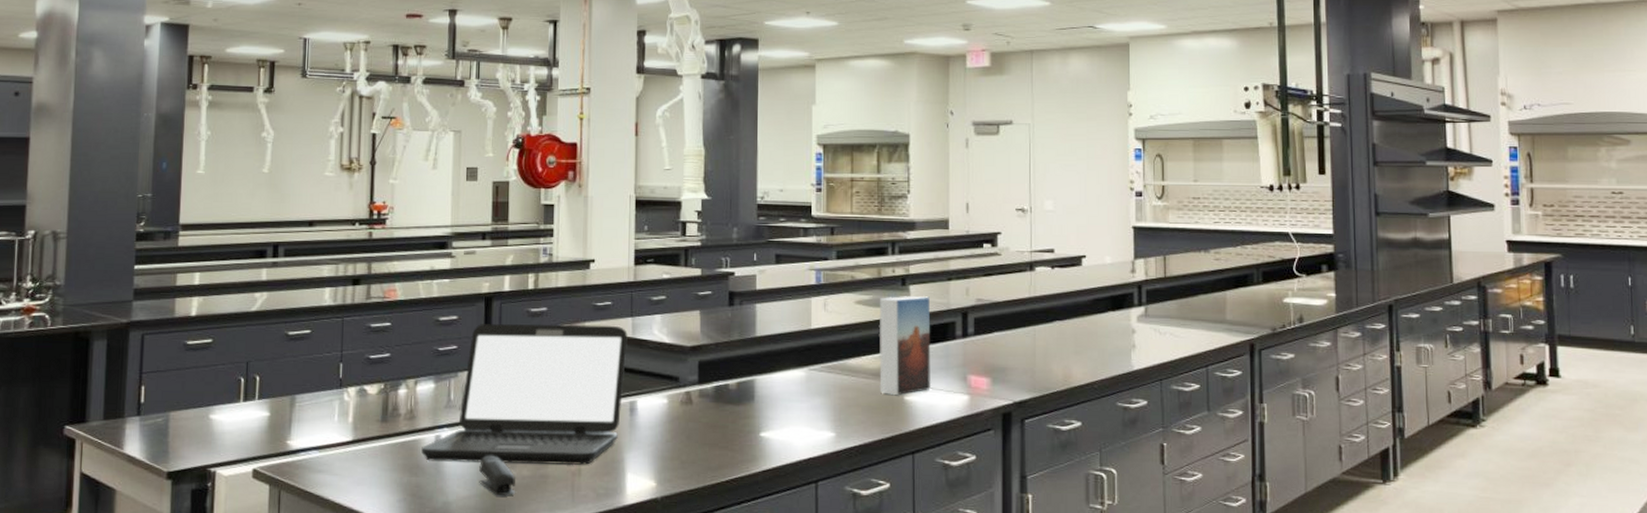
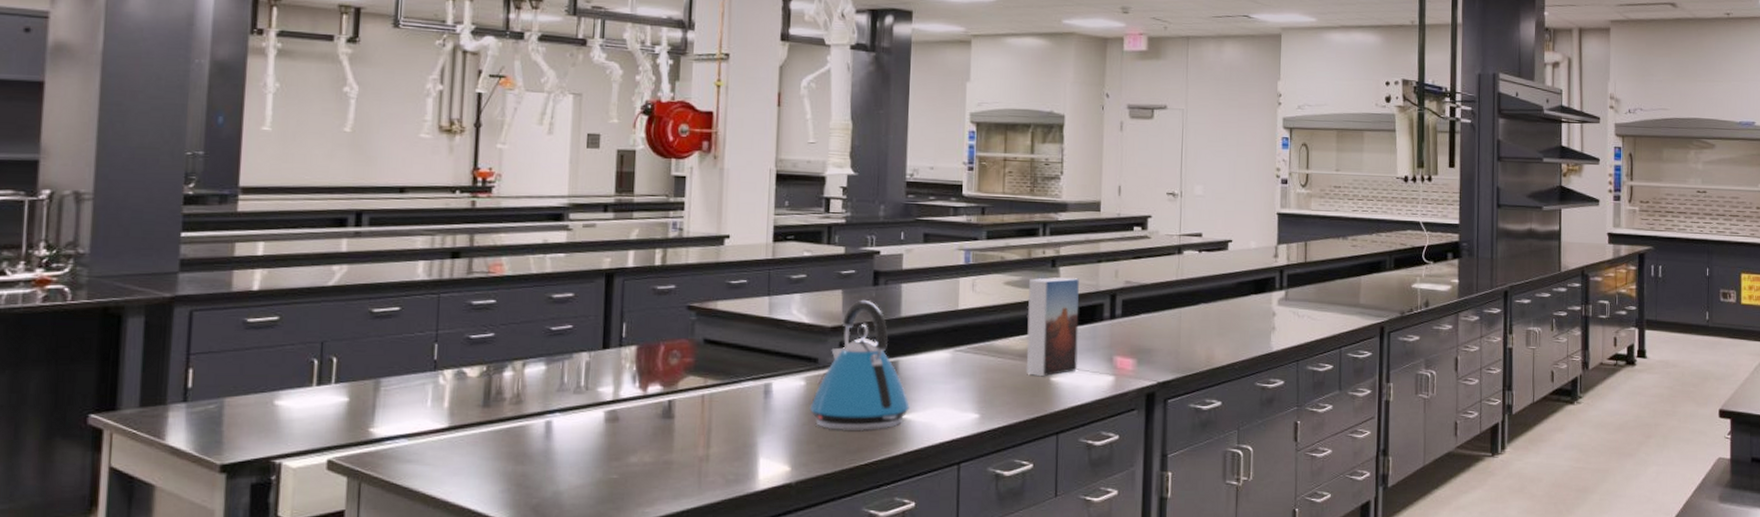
laptop: present [421,324,628,465] -> none [529,302,764,450]
stapler: present [479,455,516,495] -> none [594,441,636,483]
kettle: none [672,319,767,449] -> present [809,299,910,432]

